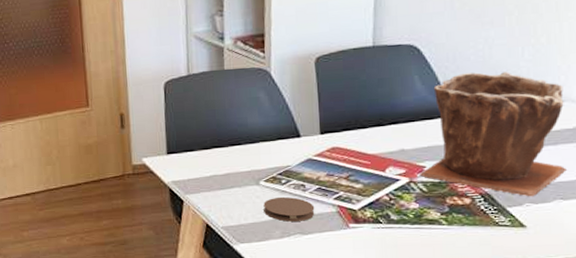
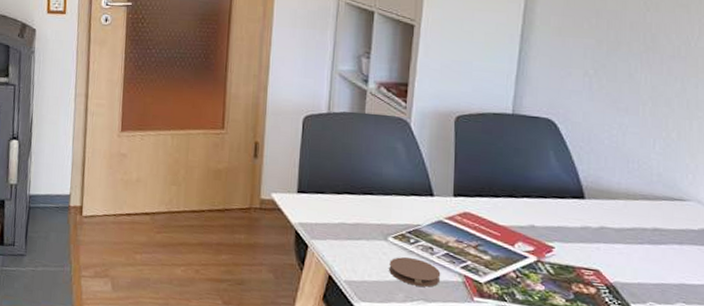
plant pot: present [420,72,568,197] -> none [548,156,691,296]

